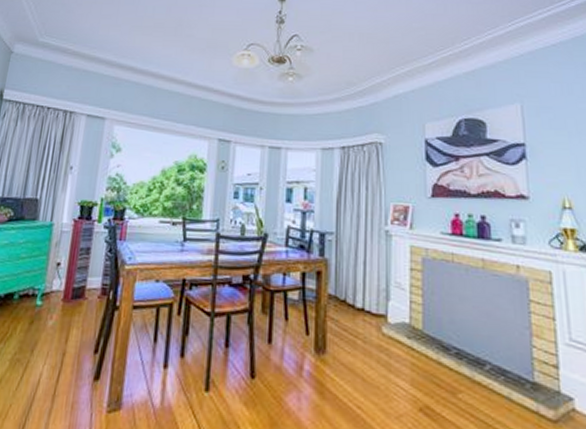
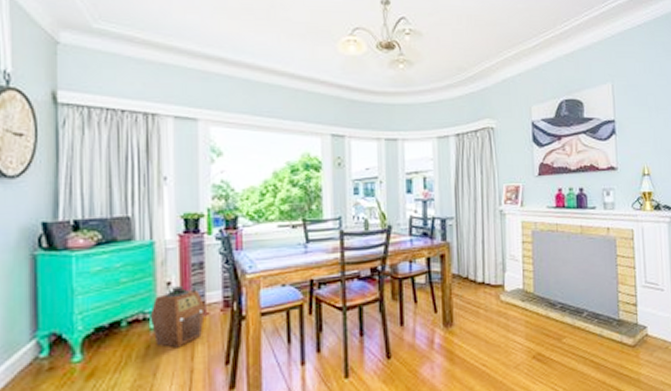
speaker: none [37,268,85,328] -> present [150,286,205,348]

